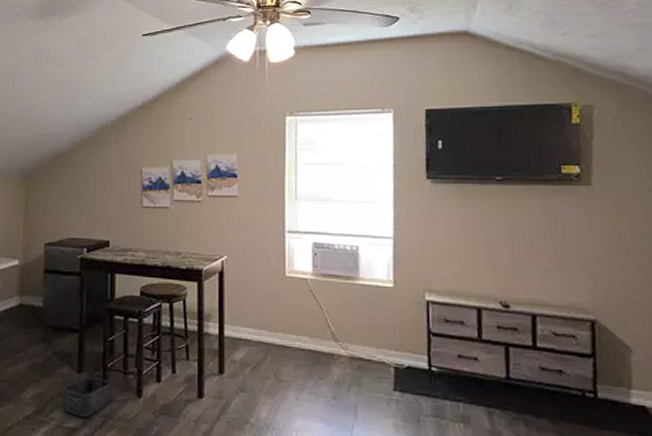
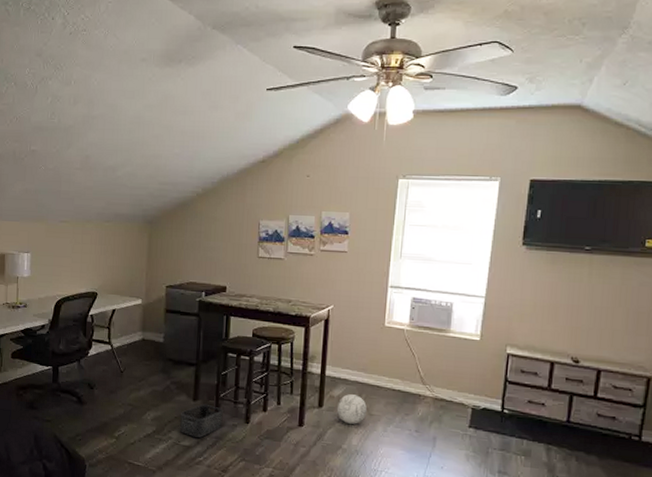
ball: none [240,357,274,393] -> present [336,394,367,424]

